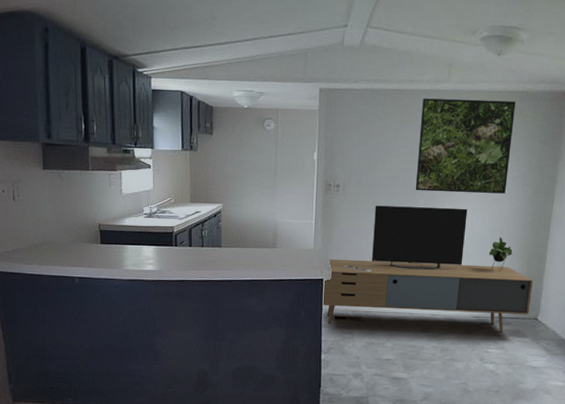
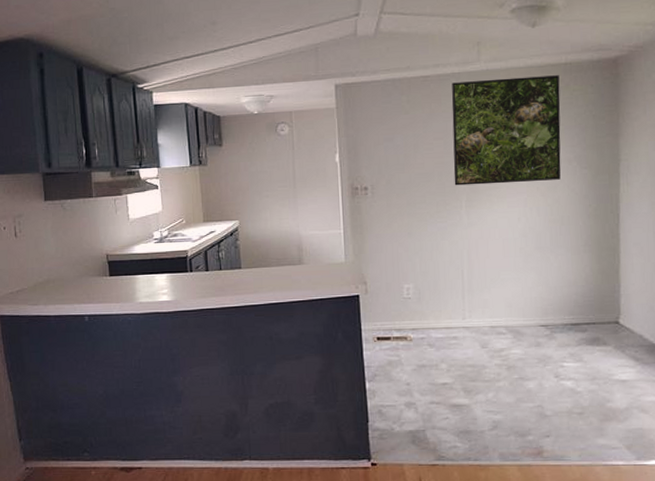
media console: present [321,205,533,333] -> none [360,200,608,347]

